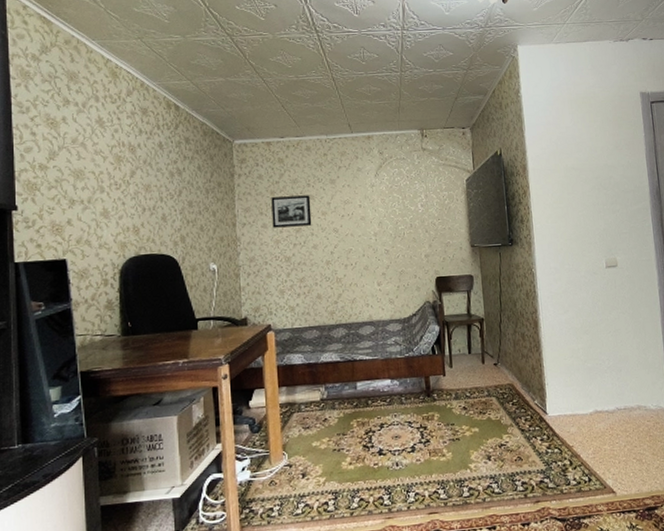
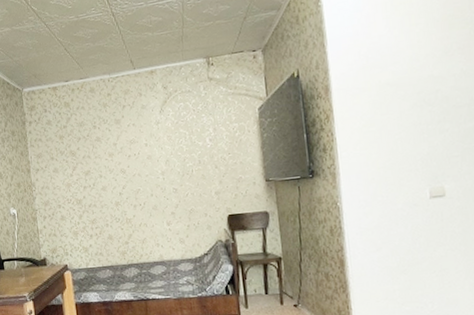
picture frame: present [271,195,312,228] -> none [60,137,100,172]

